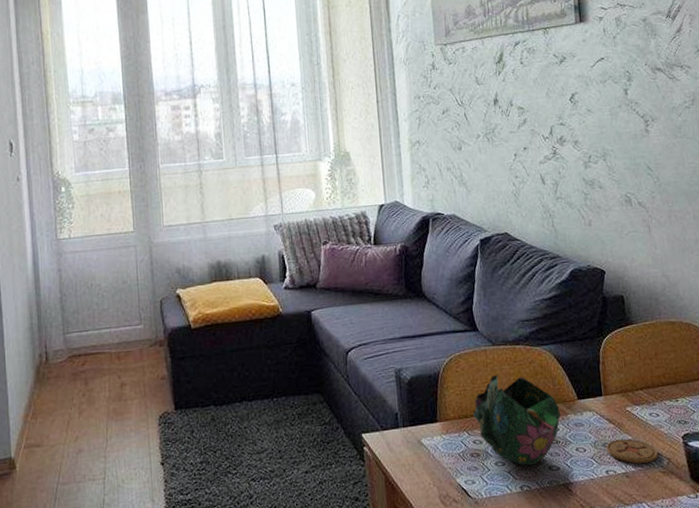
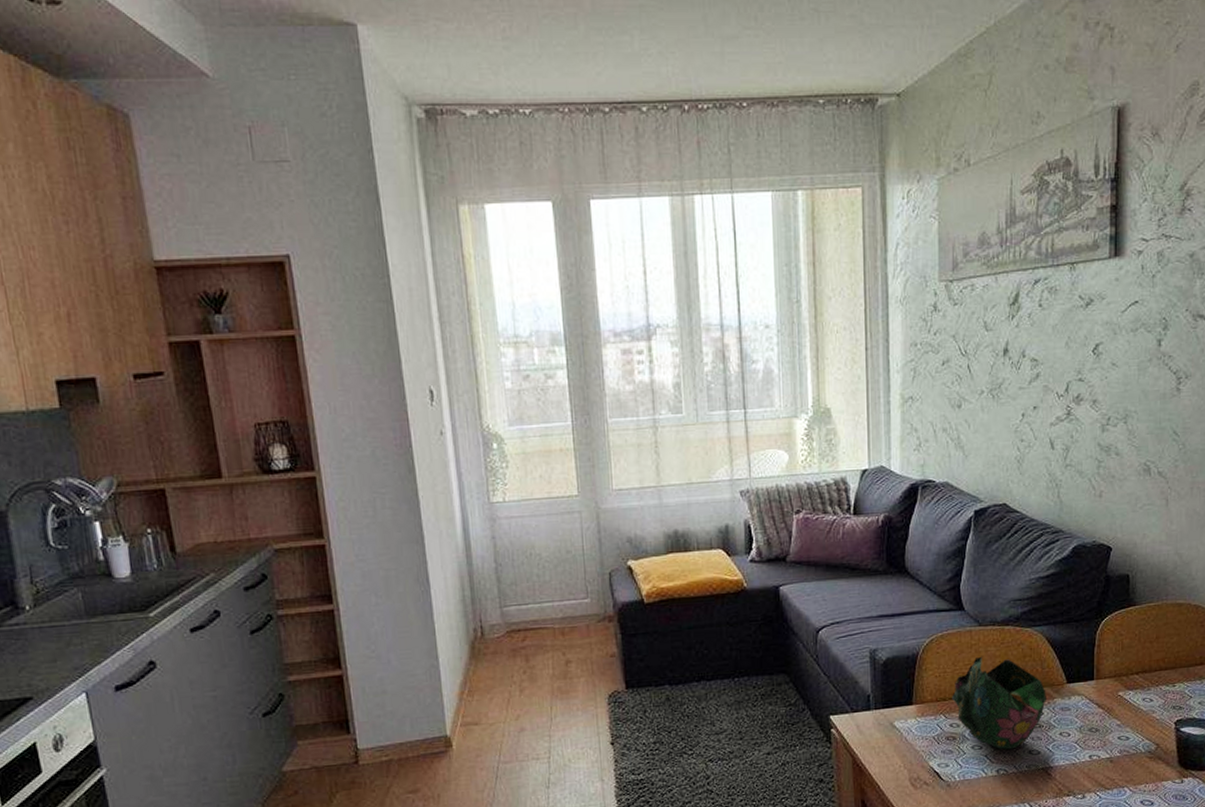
coaster: present [606,438,659,464] -> none [1092,723,1148,749]

